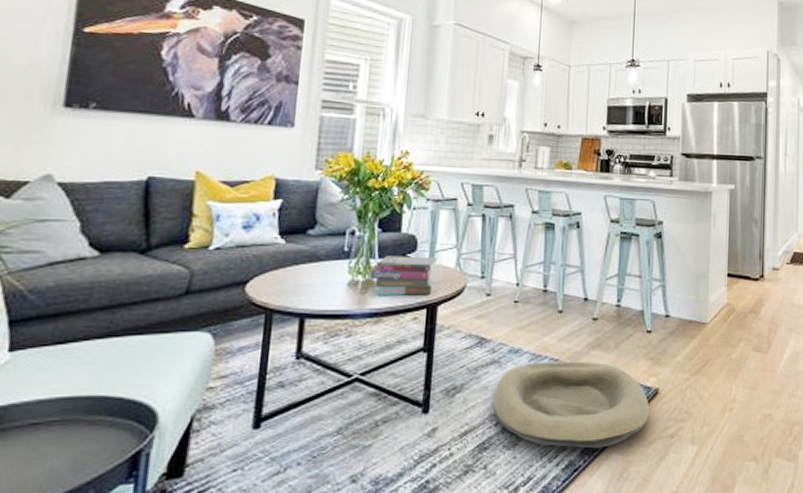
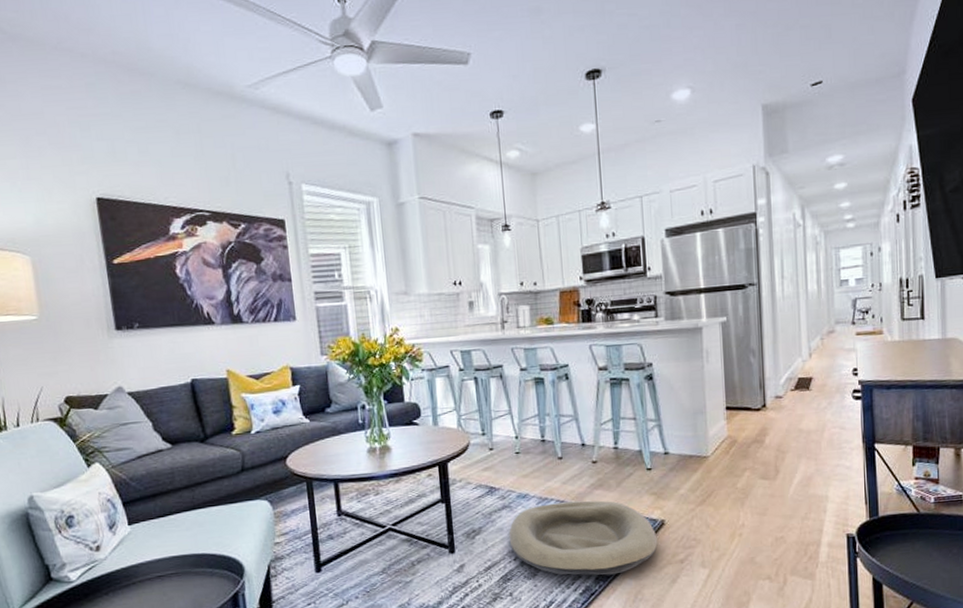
books: present [370,255,438,295] -> none [385,421,441,458]

